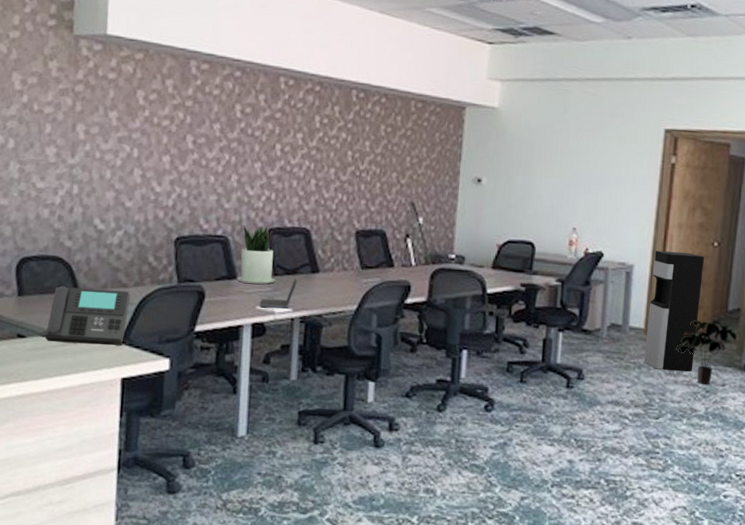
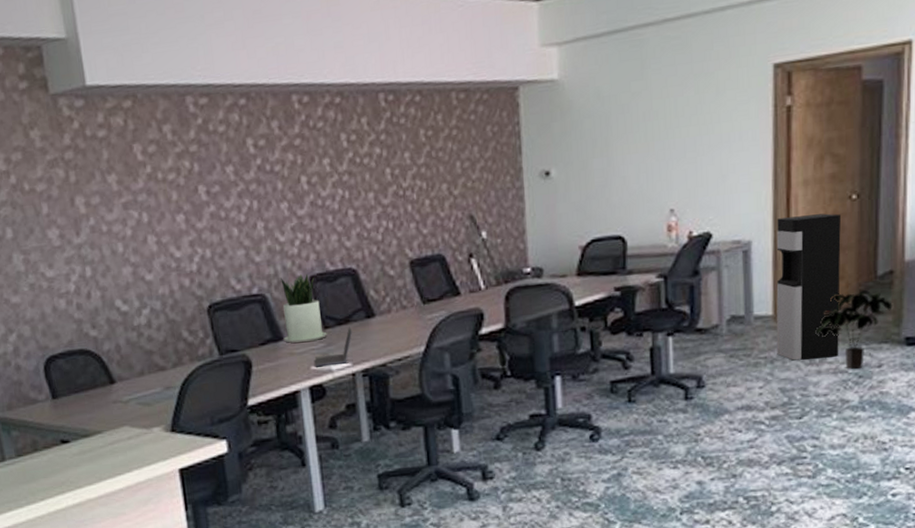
phone: present [38,285,131,346] -> none [82,374,173,442]

